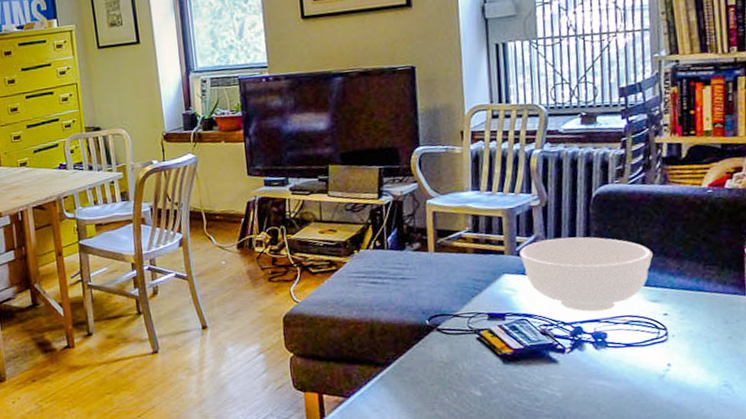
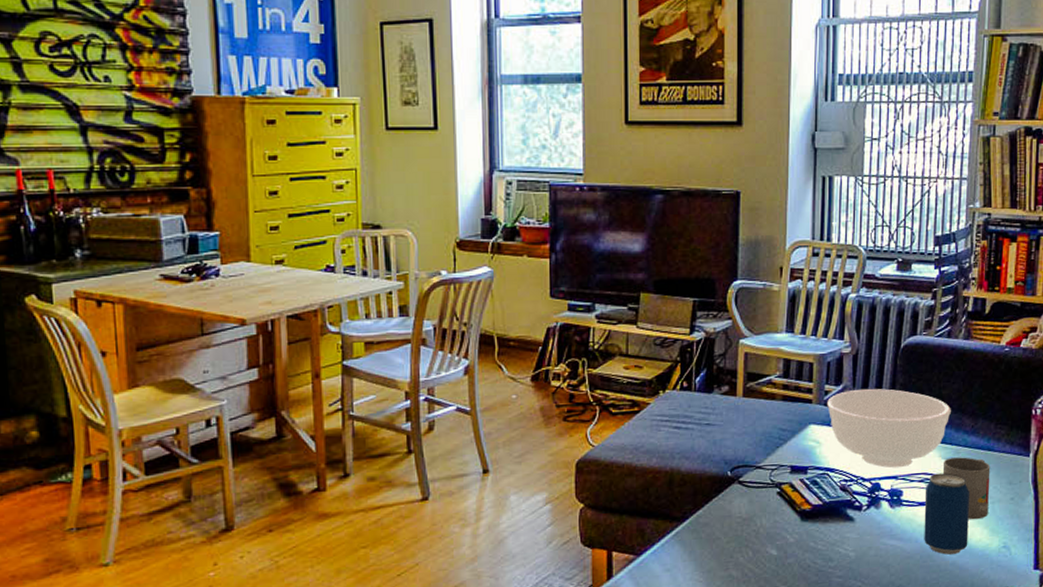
beverage can: none [632,314,684,394] -> present [924,473,969,555]
mug: none [649,298,704,360] -> present [944,457,991,520]

